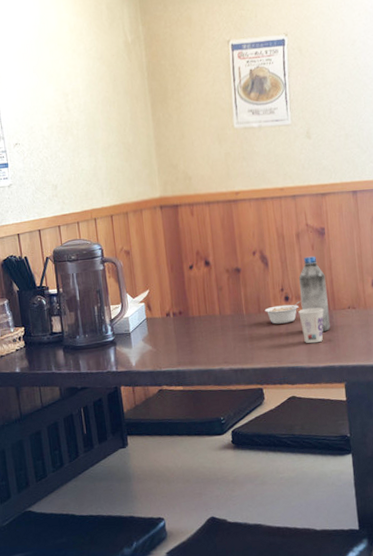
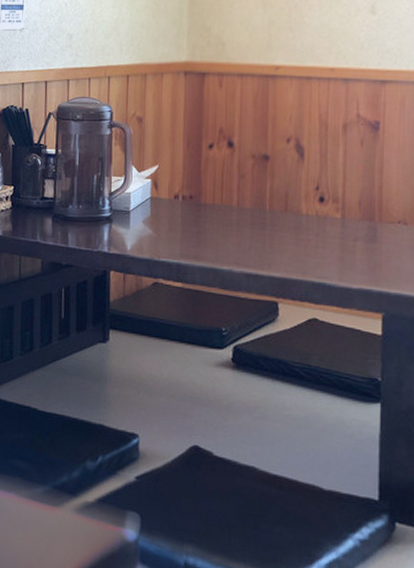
legume: present [264,301,301,324] -> none [292,205,339,229]
water bottle: present [298,256,330,332] -> none [338,153,373,246]
cup: present [298,307,324,344] -> none [334,215,367,259]

